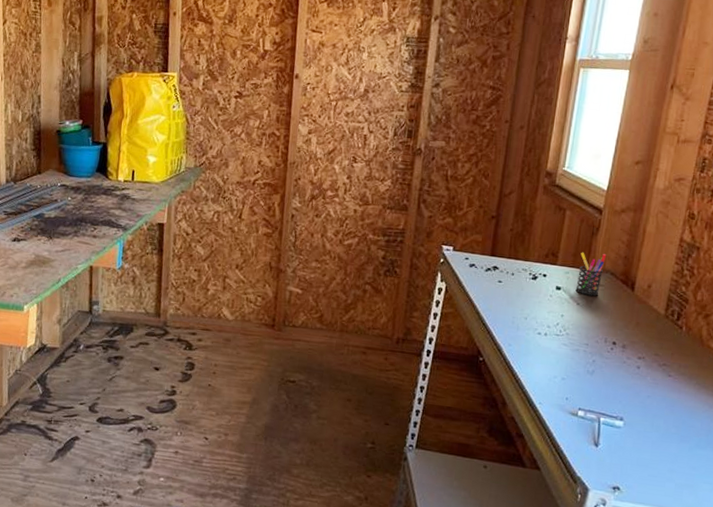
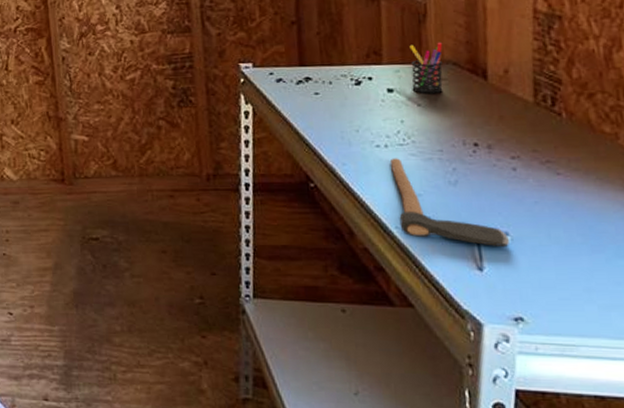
hatchet: none [543,345,623,429] -> present [389,158,511,246]

